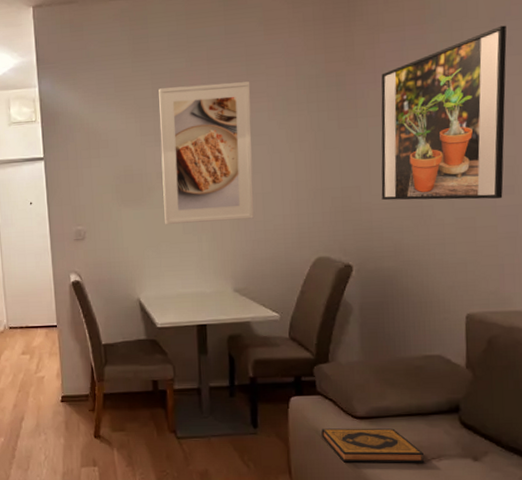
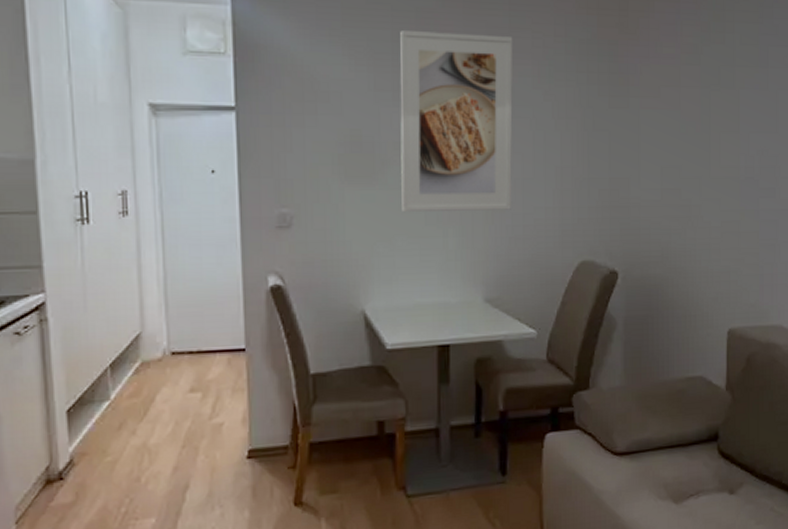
hardback book: present [321,428,425,463] -> none [578,464,684,509]
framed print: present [381,25,507,201] -> none [650,12,773,201]

